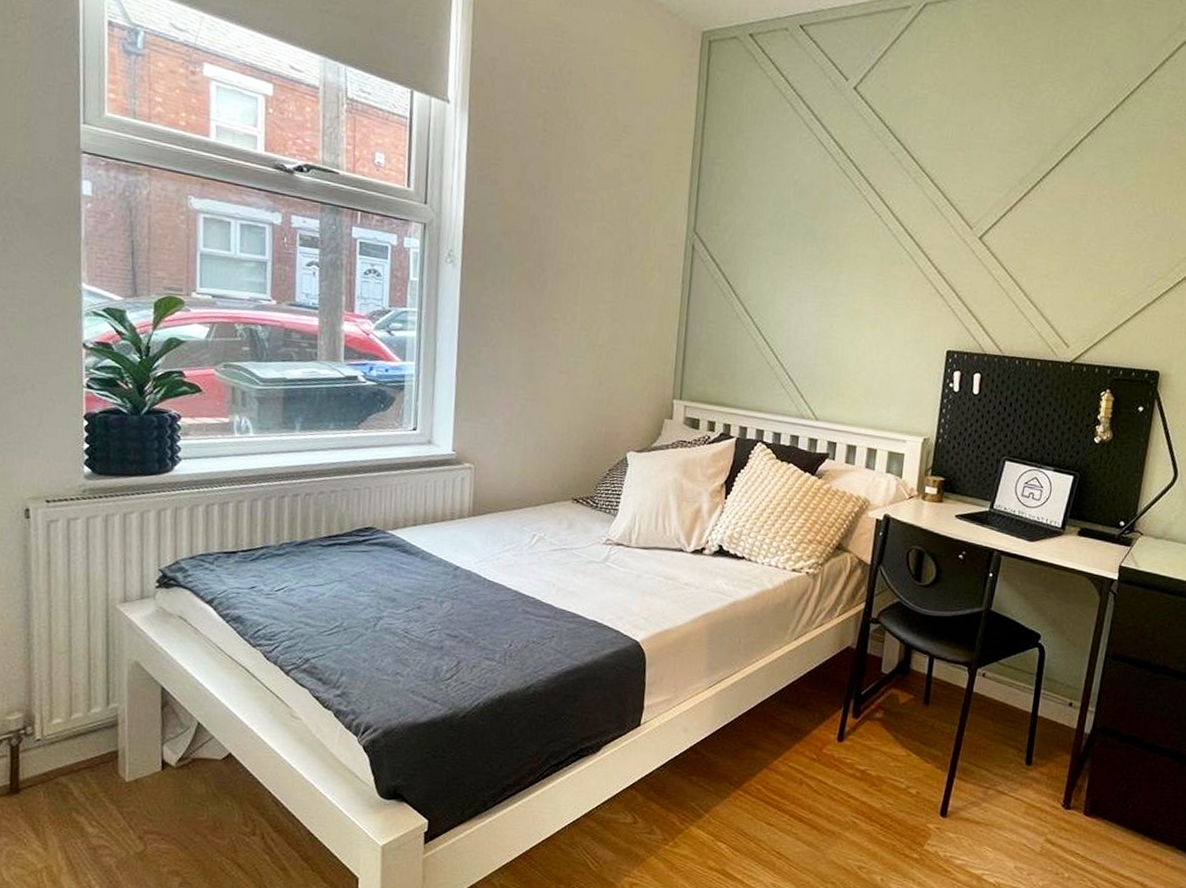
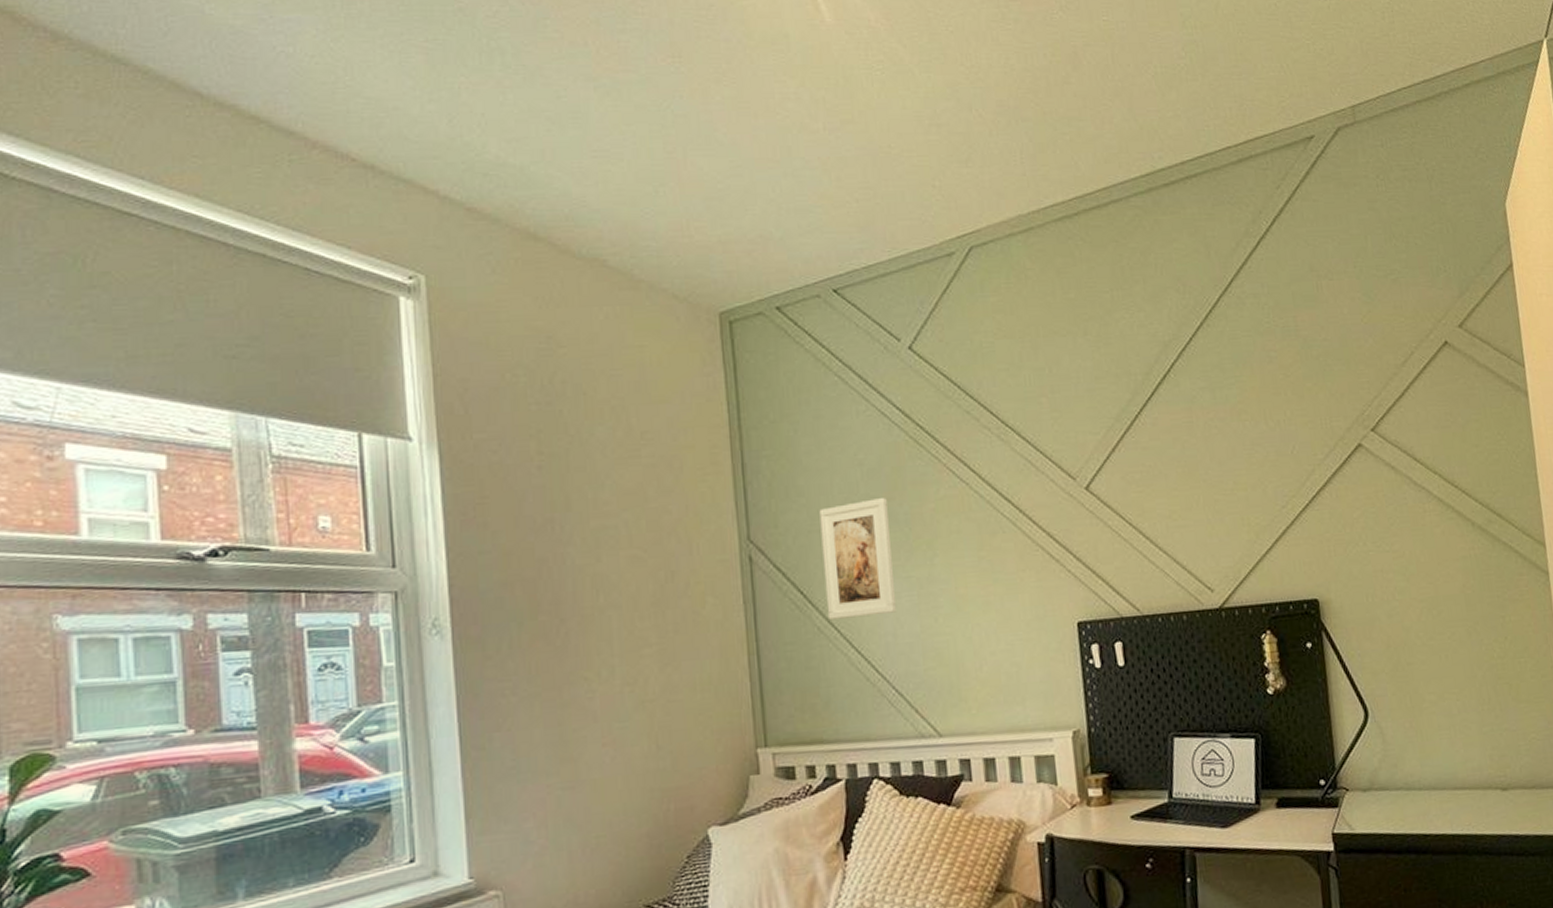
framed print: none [745,215,811,313] -> present [819,498,897,620]

